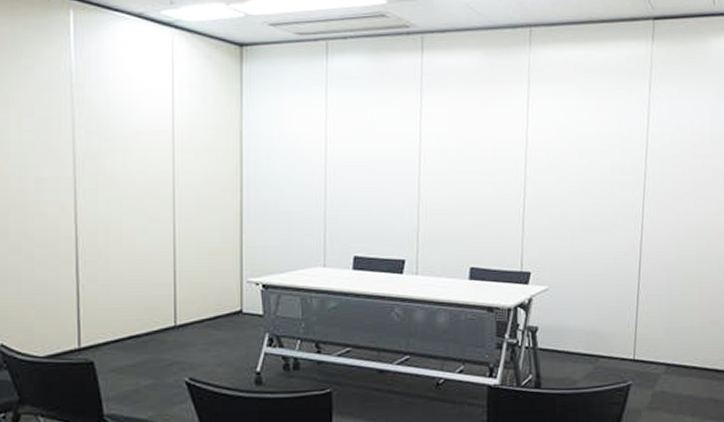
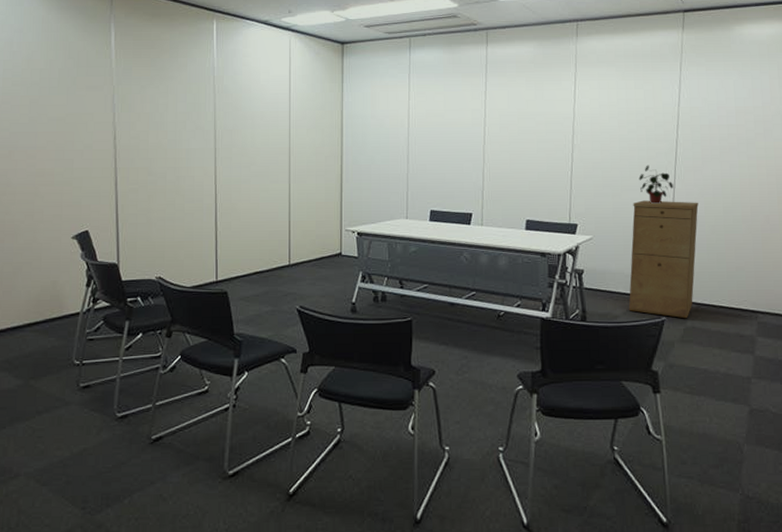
filing cabinet: none [589,243,669,383] -> present [628,200,699,319]
potted plant: none [601,201,641,247] -> present [639,165,673,204]

